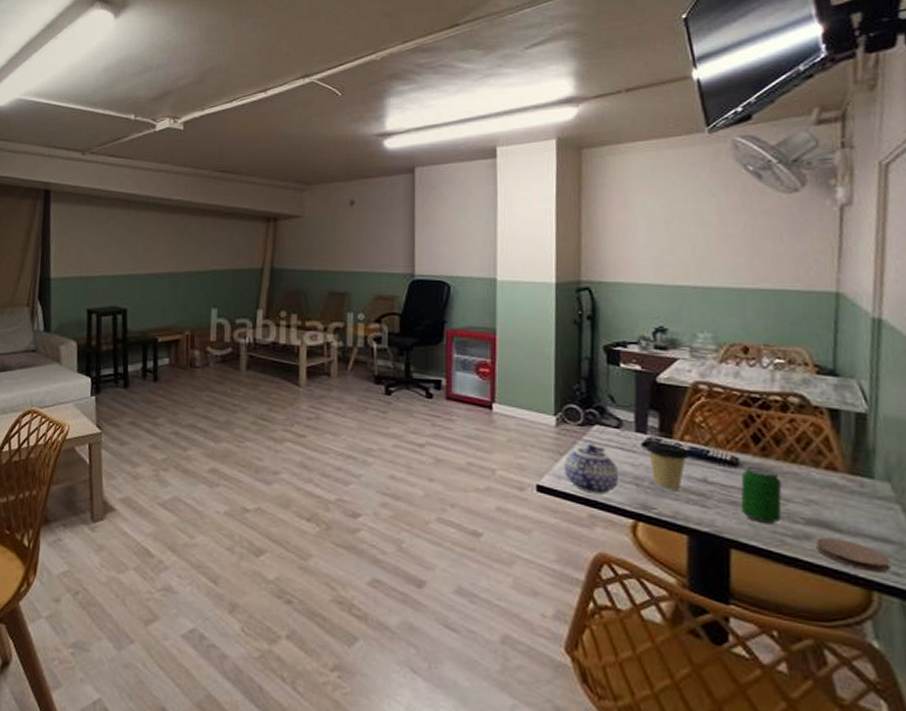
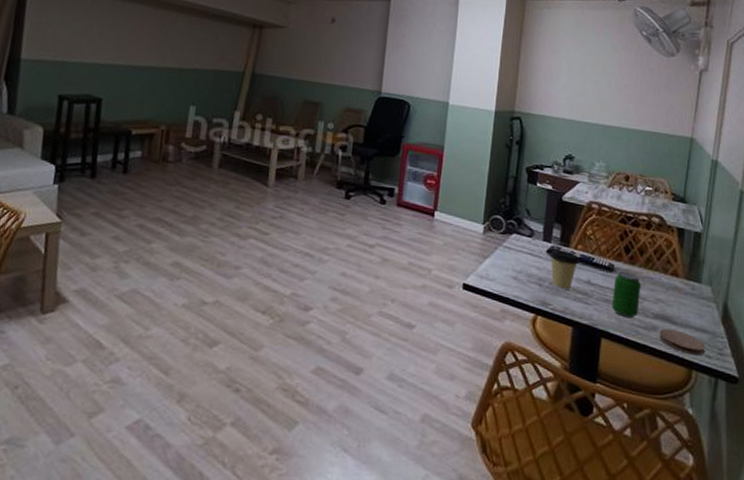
teapot: present [564,444,620,495] -> none [486,250,528,293]

